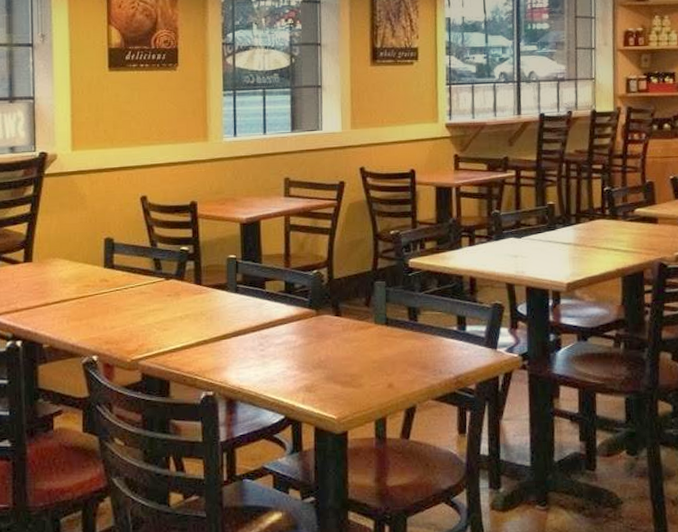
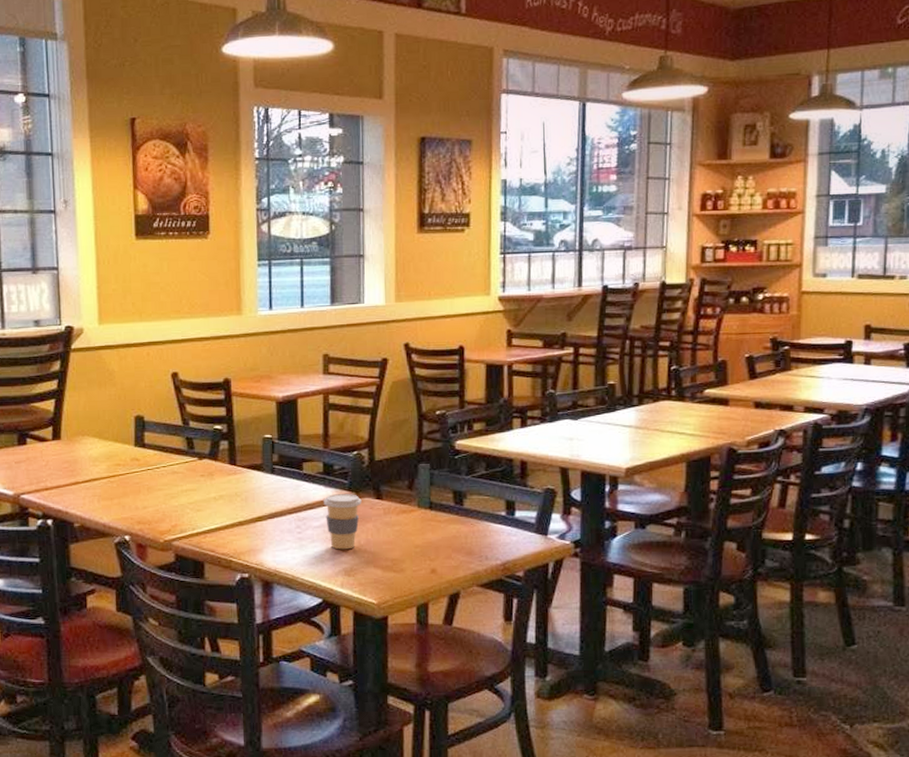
coffee cup: none [285,310,322,366] -> present [324,493,362,550]

